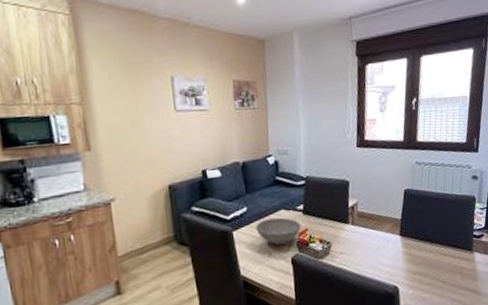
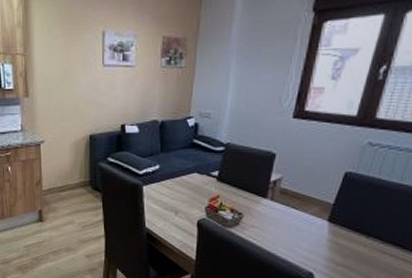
bowl: present [255,217,301,246] -> none [165,180,213,207]

